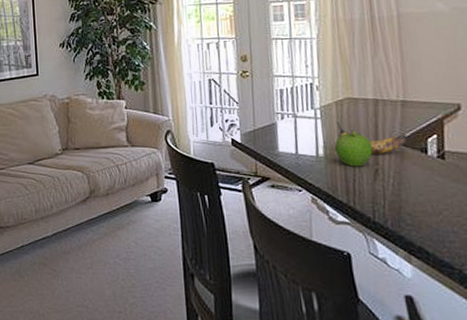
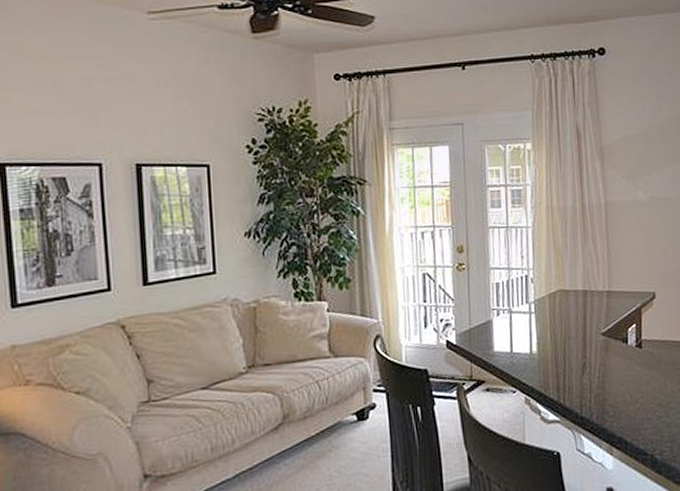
fruit: present [334,130,373,167] -> none [547,324,582,362]
banana: present [335,120,408,154] -> none [548,313,612,348]

